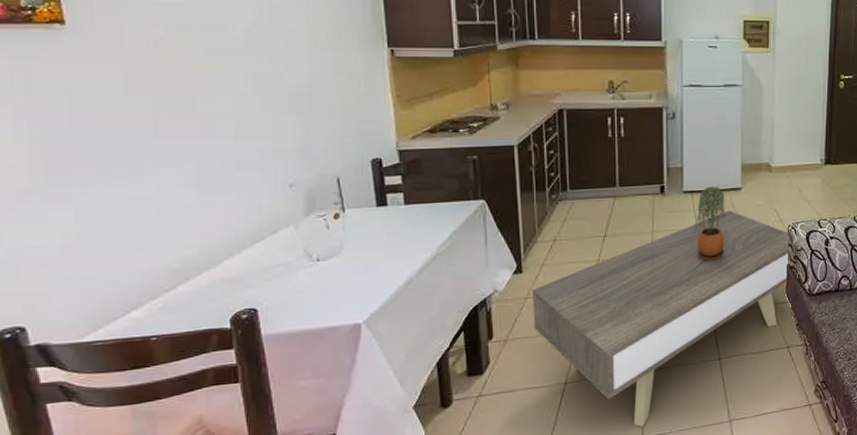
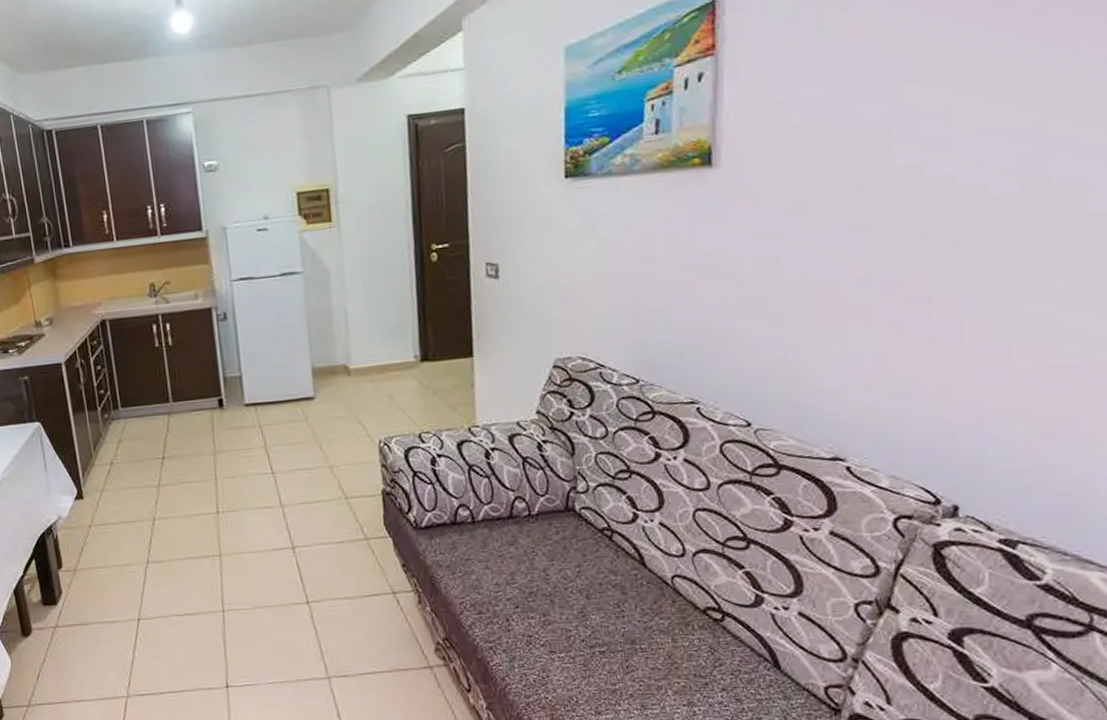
coffee table: present [531,210,789,427] -> none [94,425,387,675]
potted plant: present [695,186,725,261] -> none [262,396,302,485]

